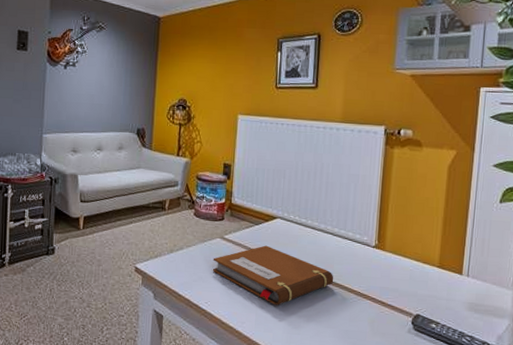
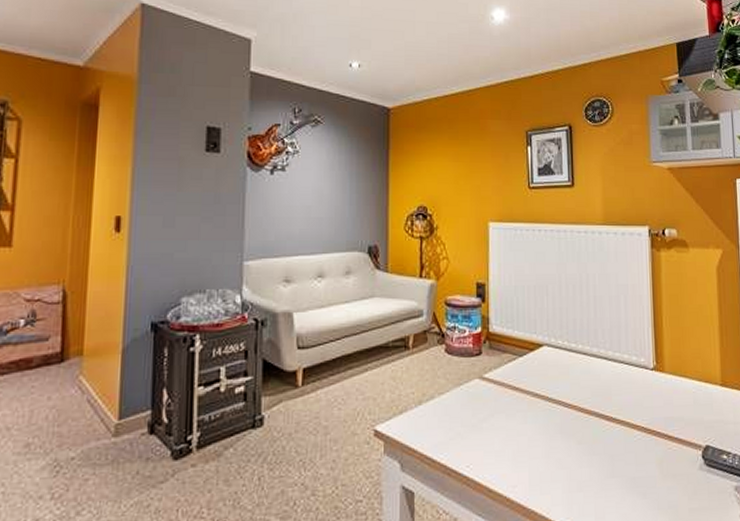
notebook: present [212,245,334,305] -> none [472,381,614,457]

